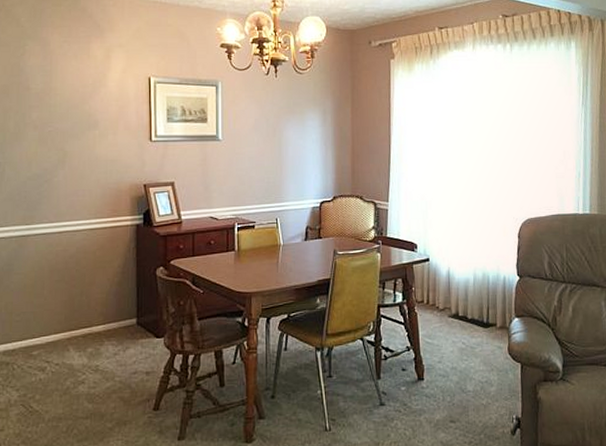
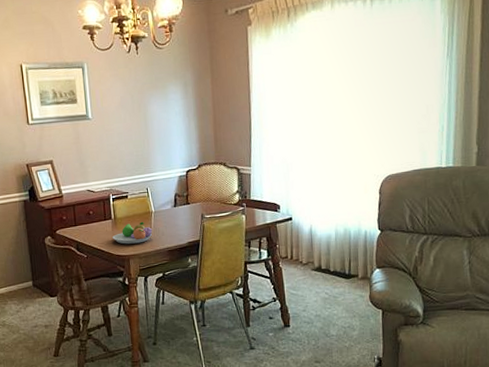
fruit bowl: none [234,256,279,280] -> present [112,222,153,244]

